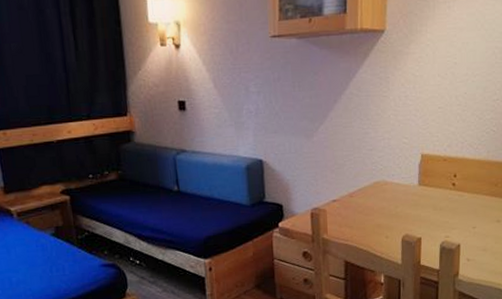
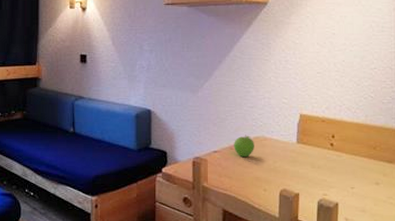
fruit: none [353,180,375,205] -> present [234,134,254,158]

